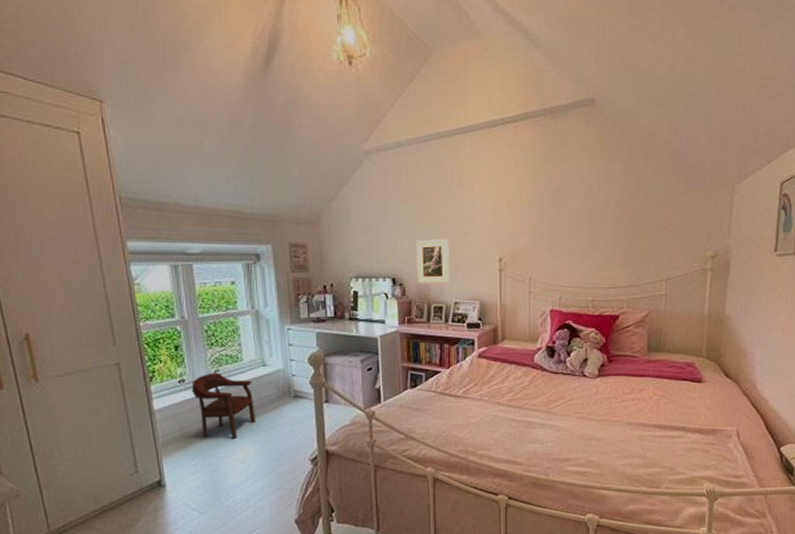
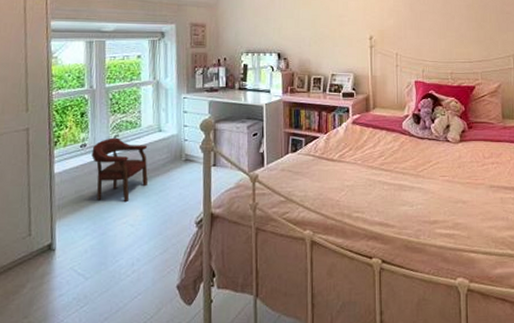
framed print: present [416,238,450,284] -> none [299,19,328,59]

